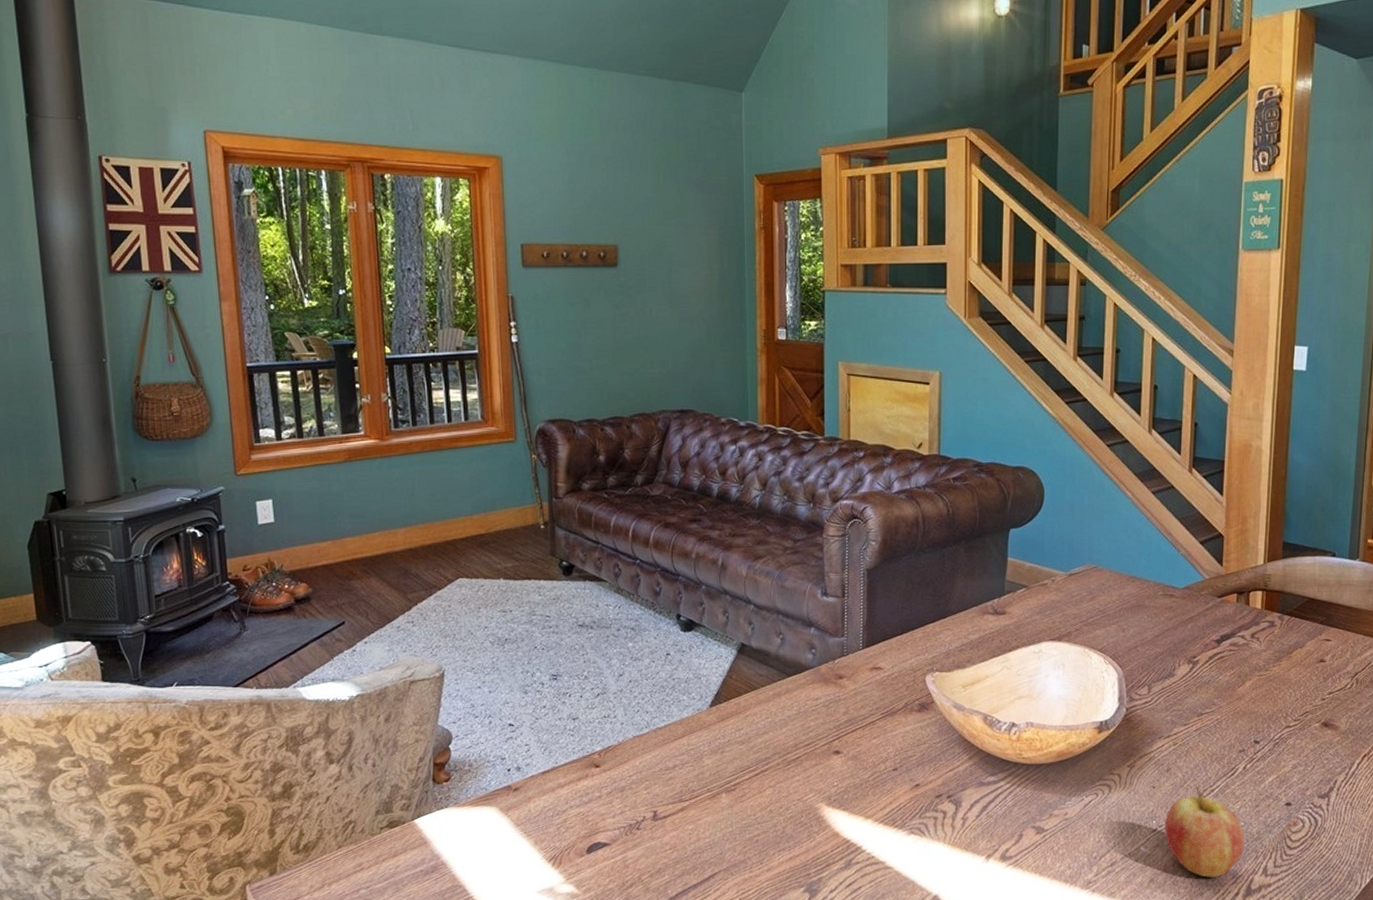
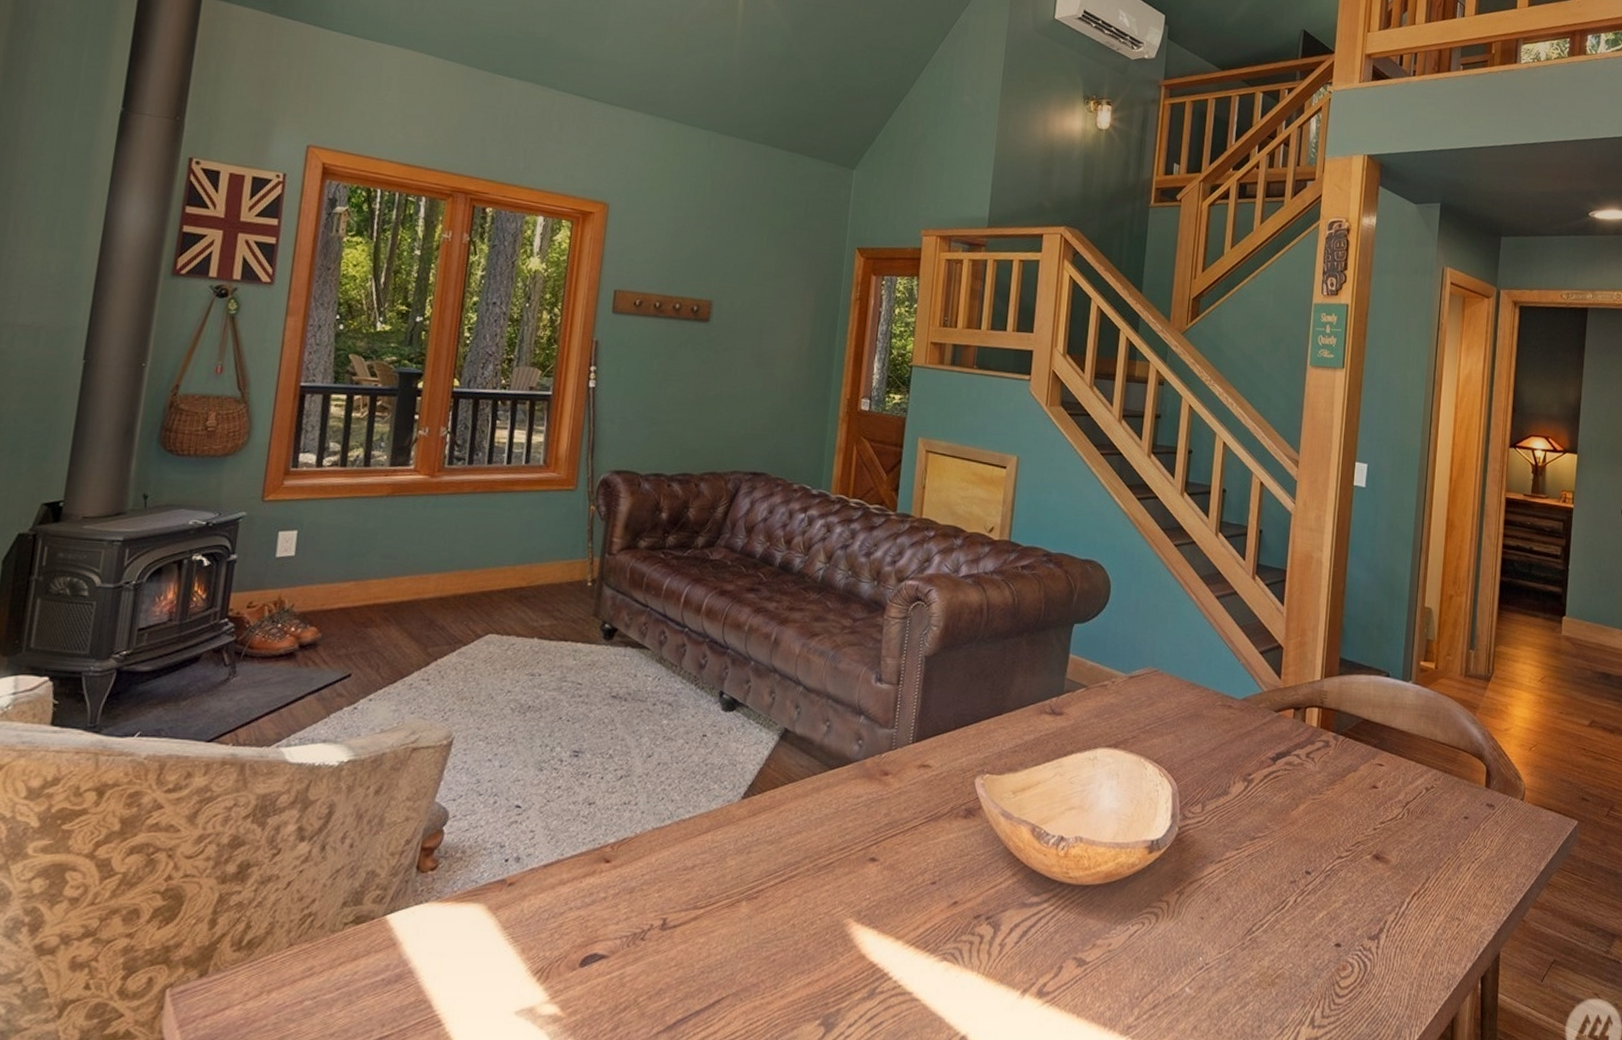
fruit: present [1163,786,1245,879] -> none [1210,920,1293,1028]

